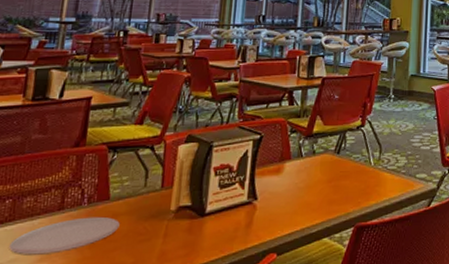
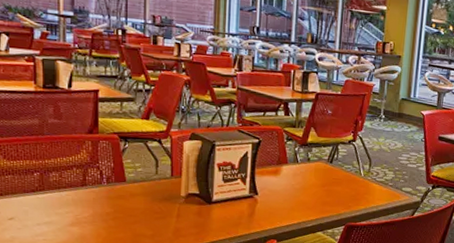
plate: present [9,216,120,257] -> none [43,194,137,221]

